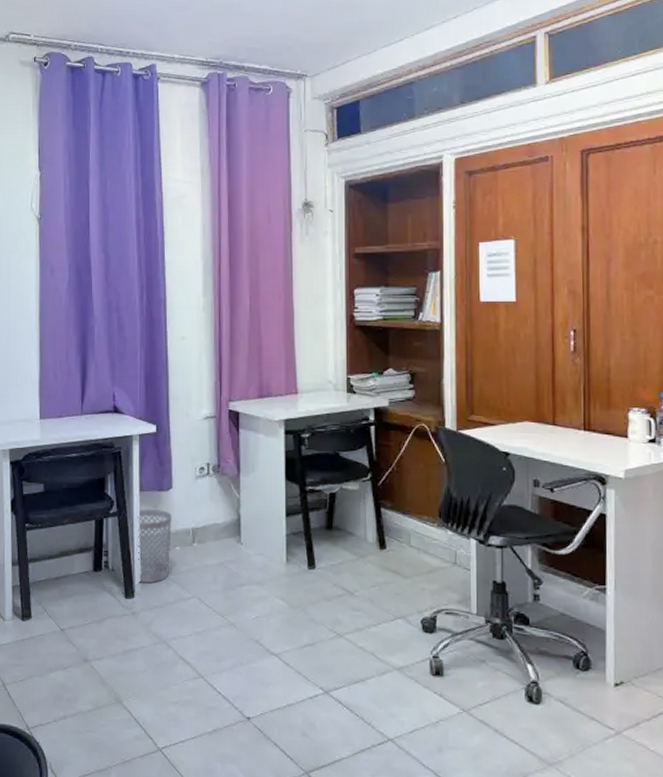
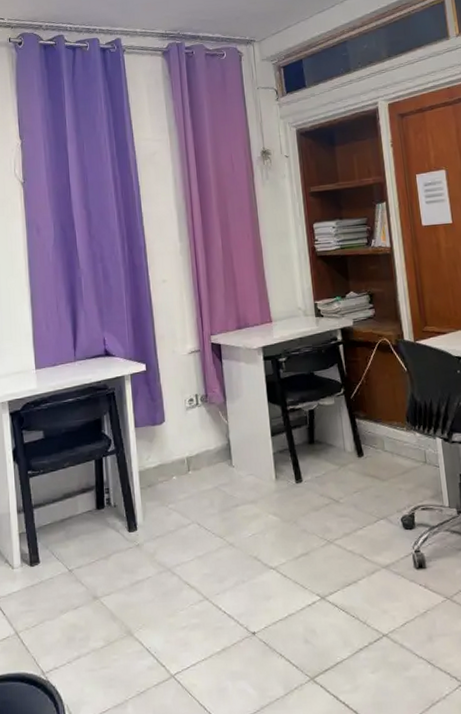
wastebasket: present [137,509,172,584] -> none [134,443,168,516]

